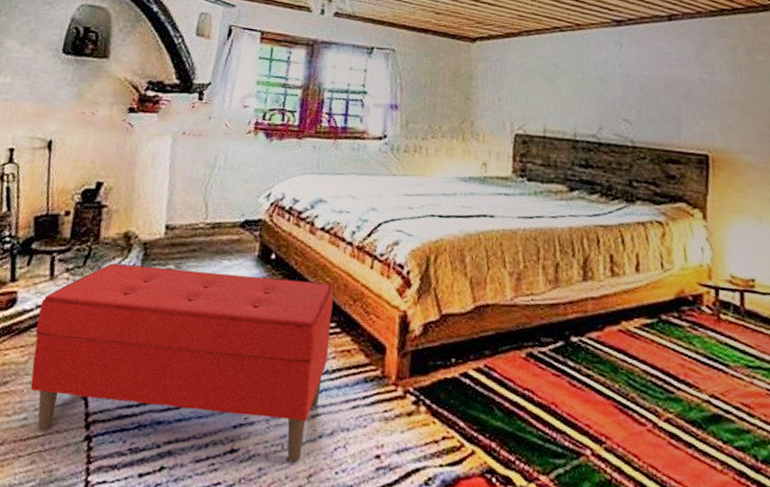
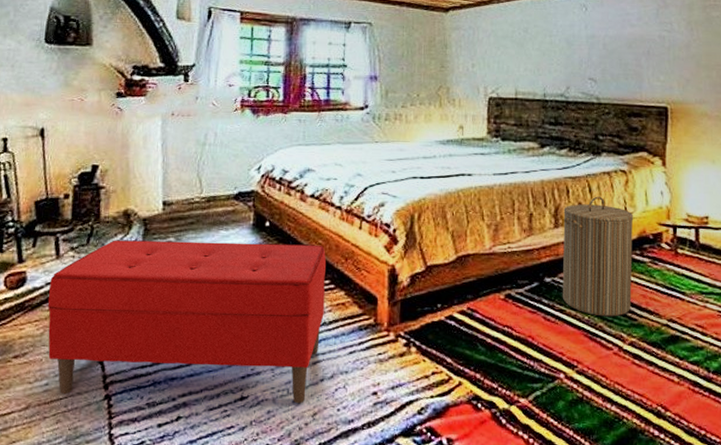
laundry hamper: none [590,248,671,388] -> present [562,196,634,317]

